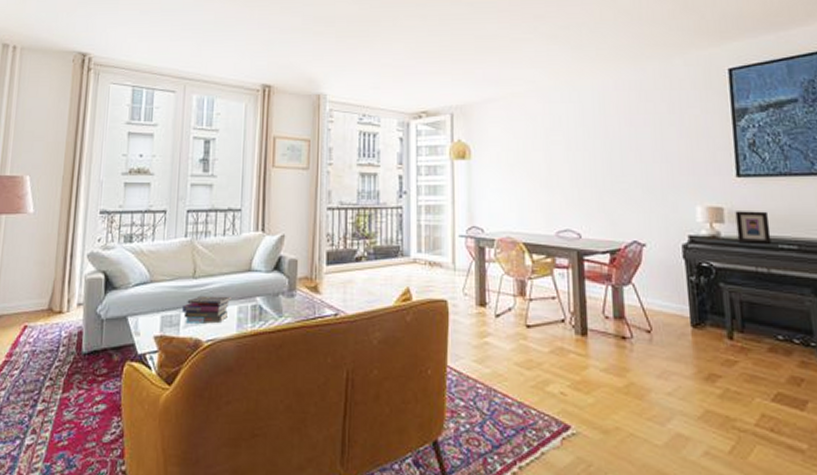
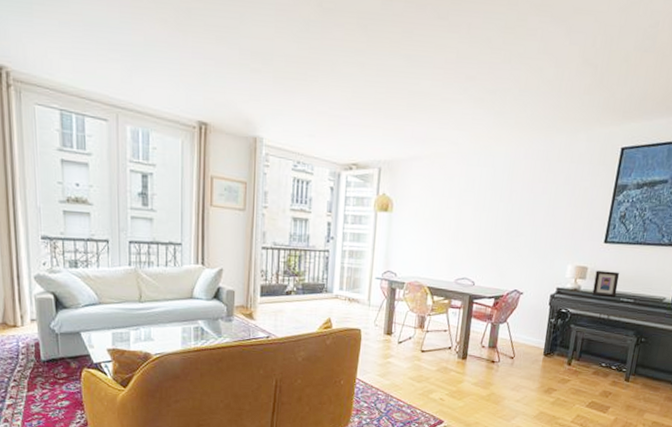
books: present [182,295,233,324] -> none [131,317,177,341]

